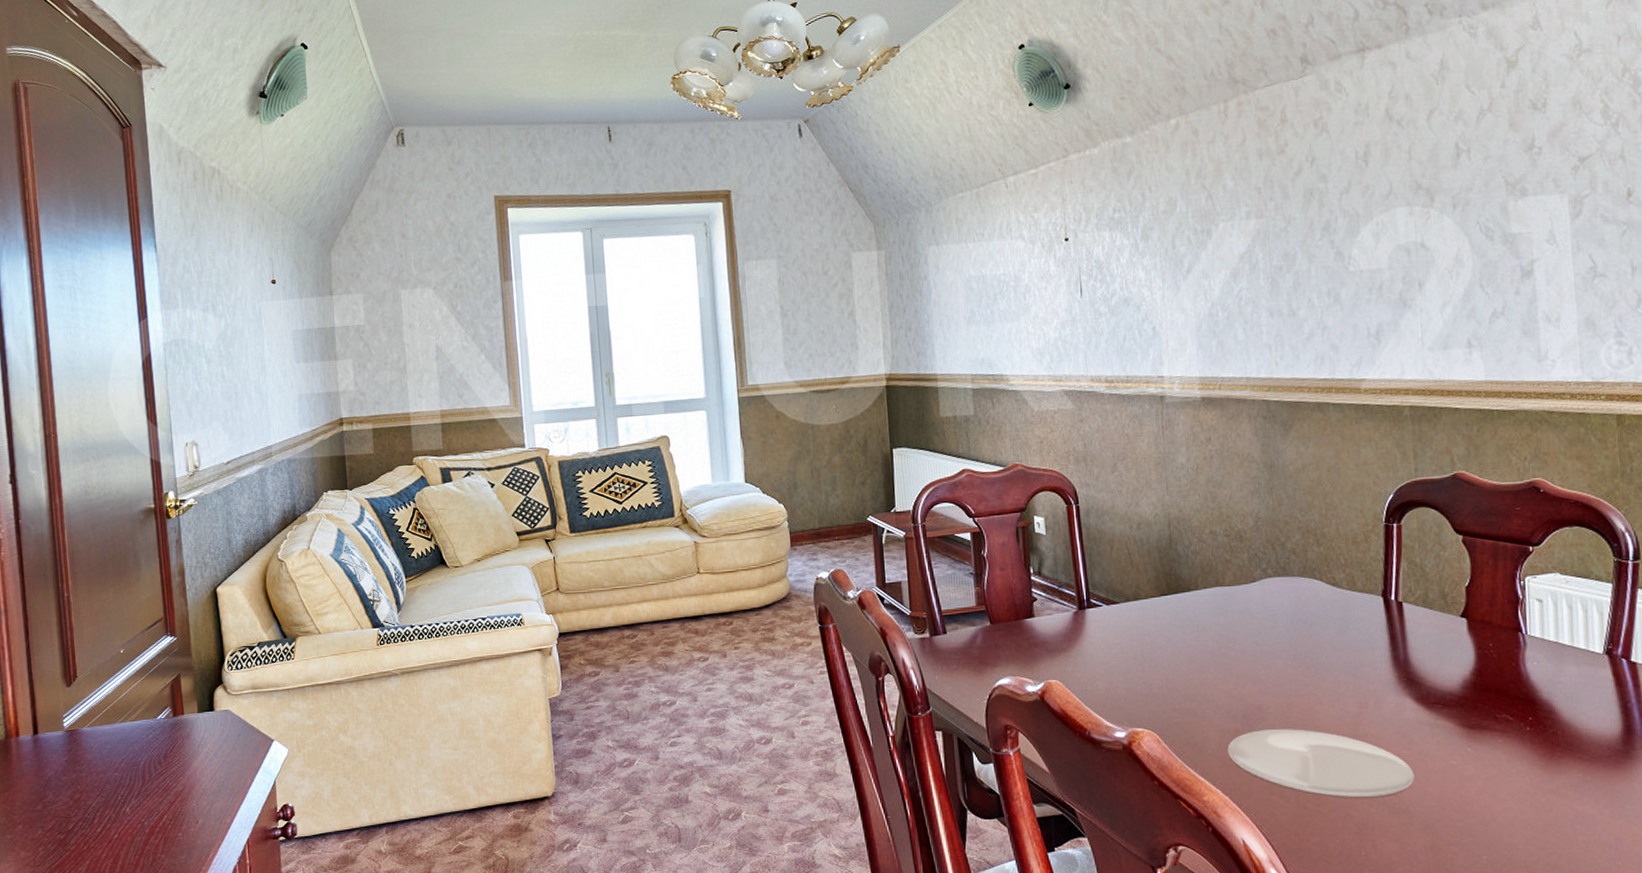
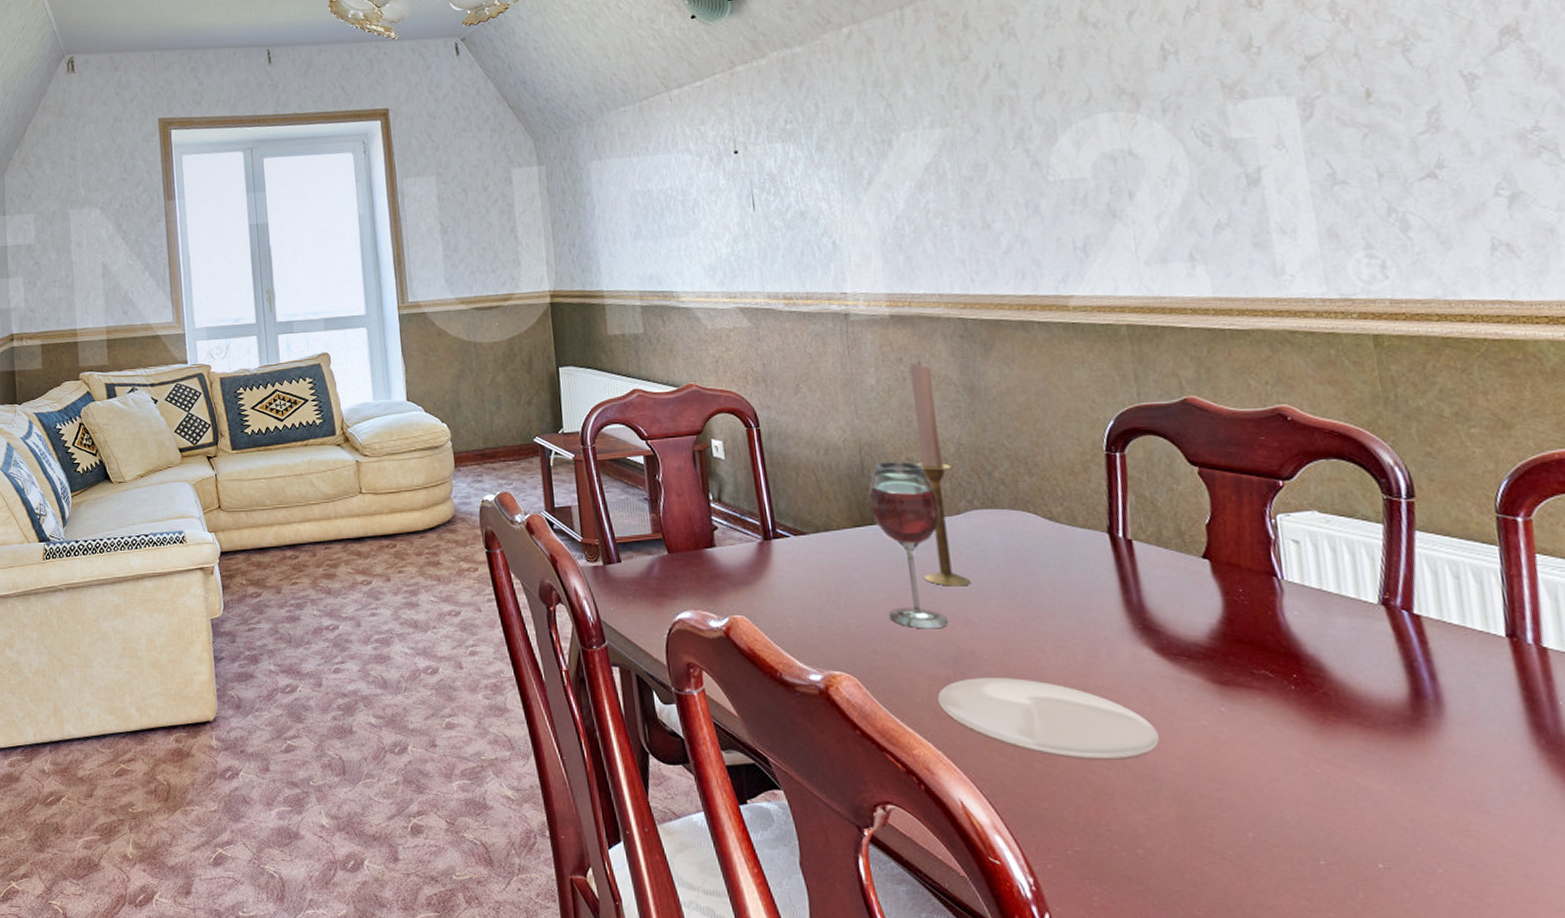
wineglass: none [1175,534,1239,688] -> present [868,461,948,629]
candlestick: none [1216,441,1262,648] -> present [908,361,971,586]

